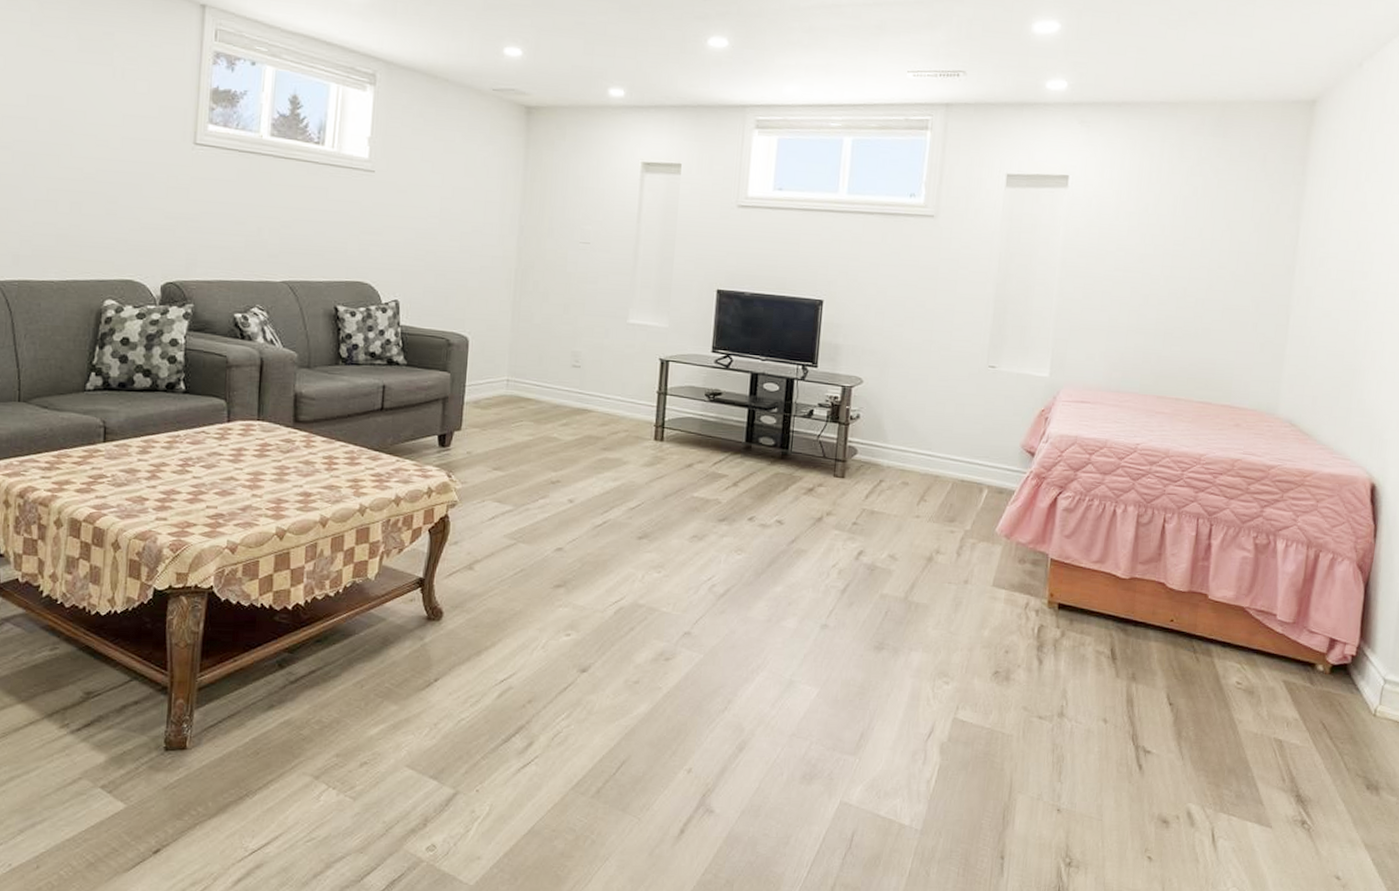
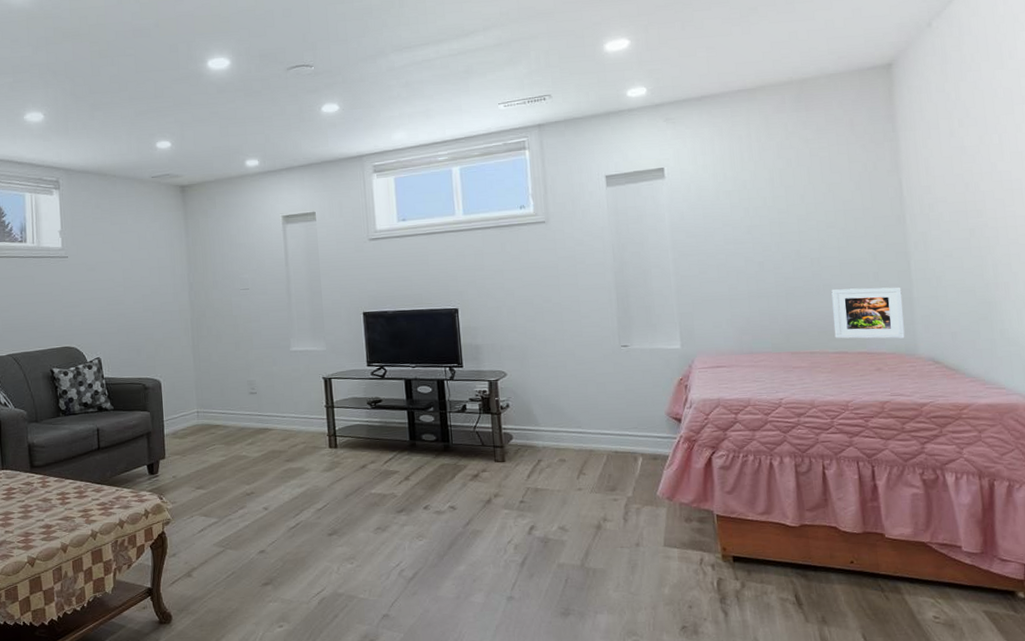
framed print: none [1202,335,1276,396] -> present [831,287,905,339]

